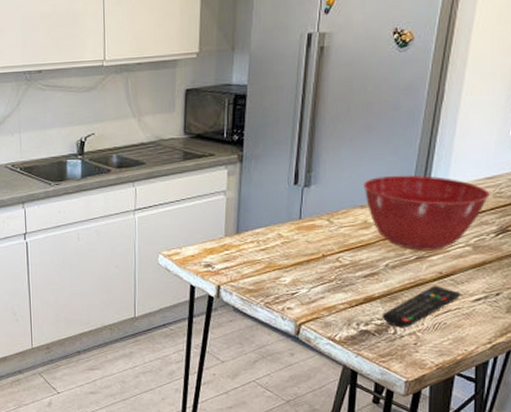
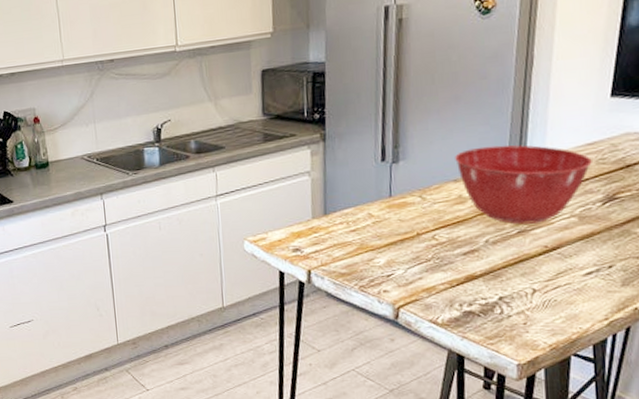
remote control: present [382,285,462,328] -> none [486,260,571,307]

